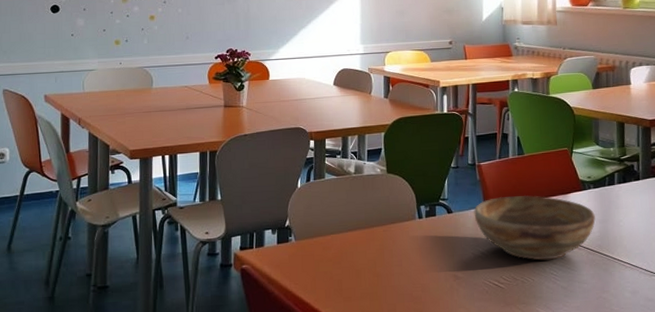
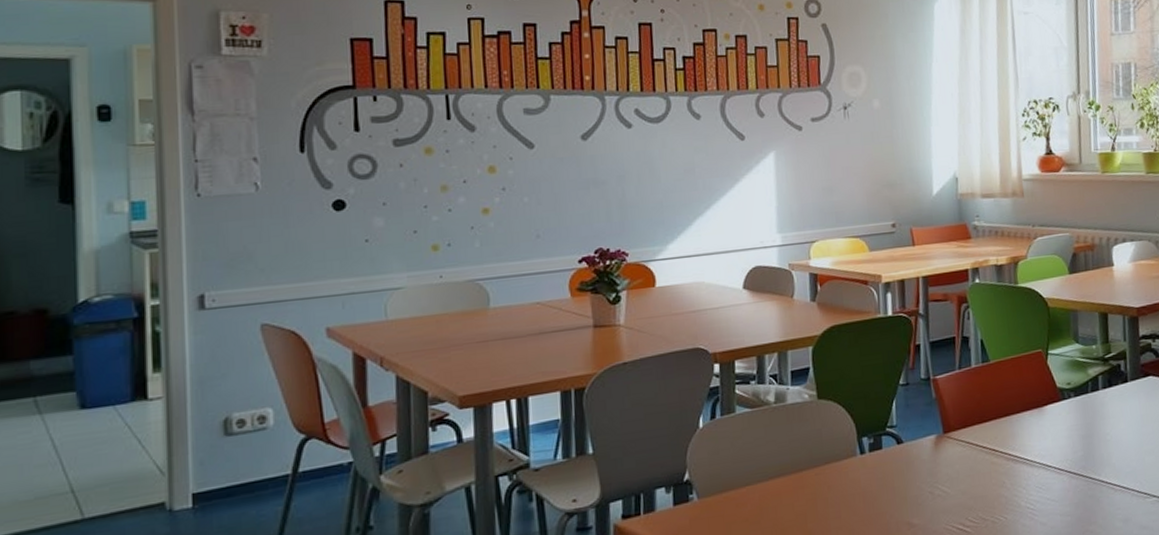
bowl: present [474,195,596,261] -> none [930,411,1078,493]

